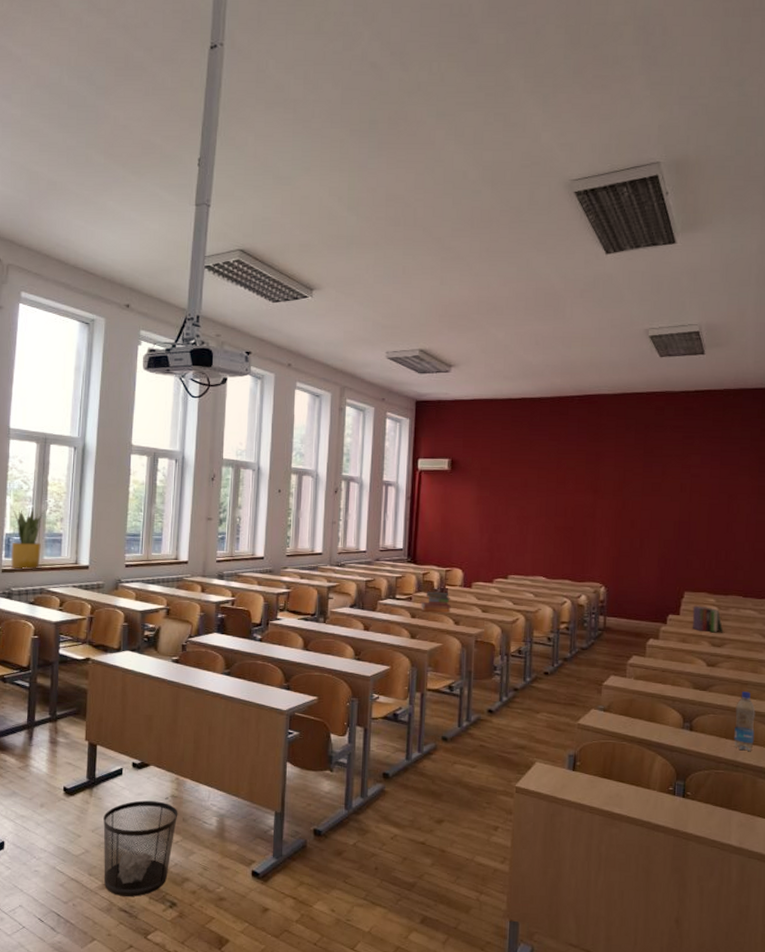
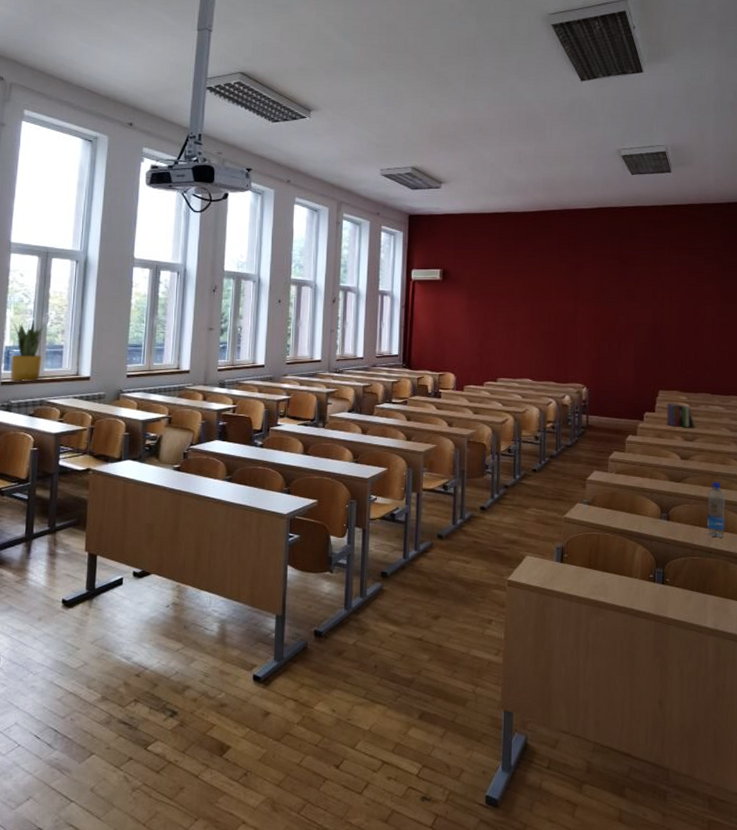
waste bin: present [103,800,178,897] -> none [103,609,179,708]
books: present [420,591,451,614] -> none [415,395,444,416]

